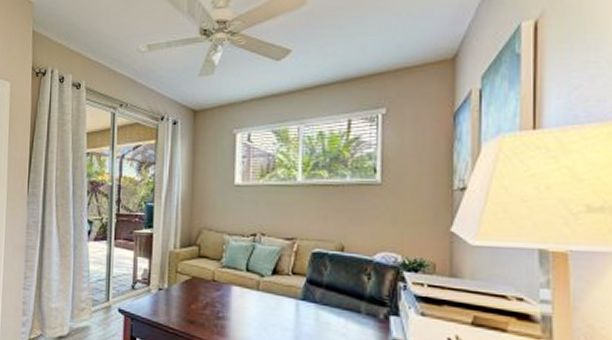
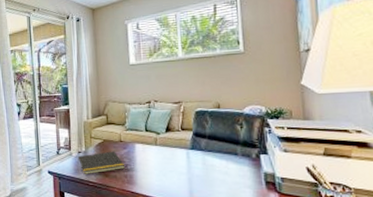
notepad: none [157,291,215,319] -> present [77,151,125,174]

